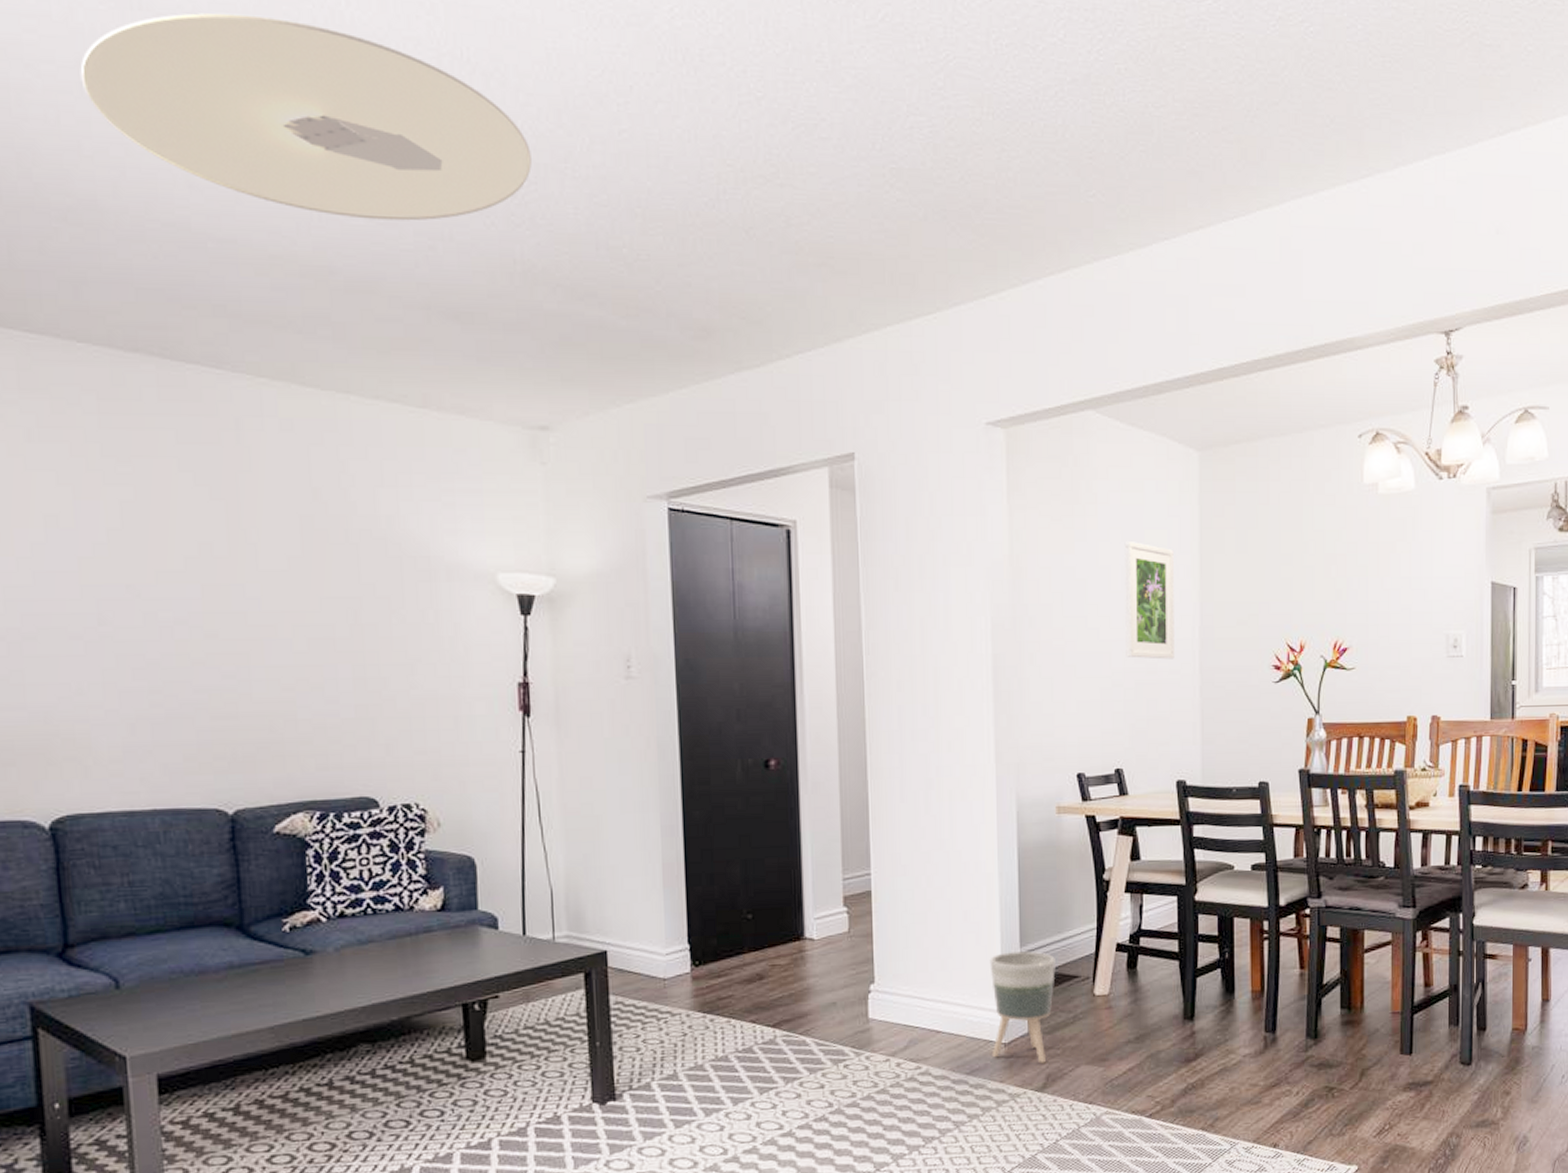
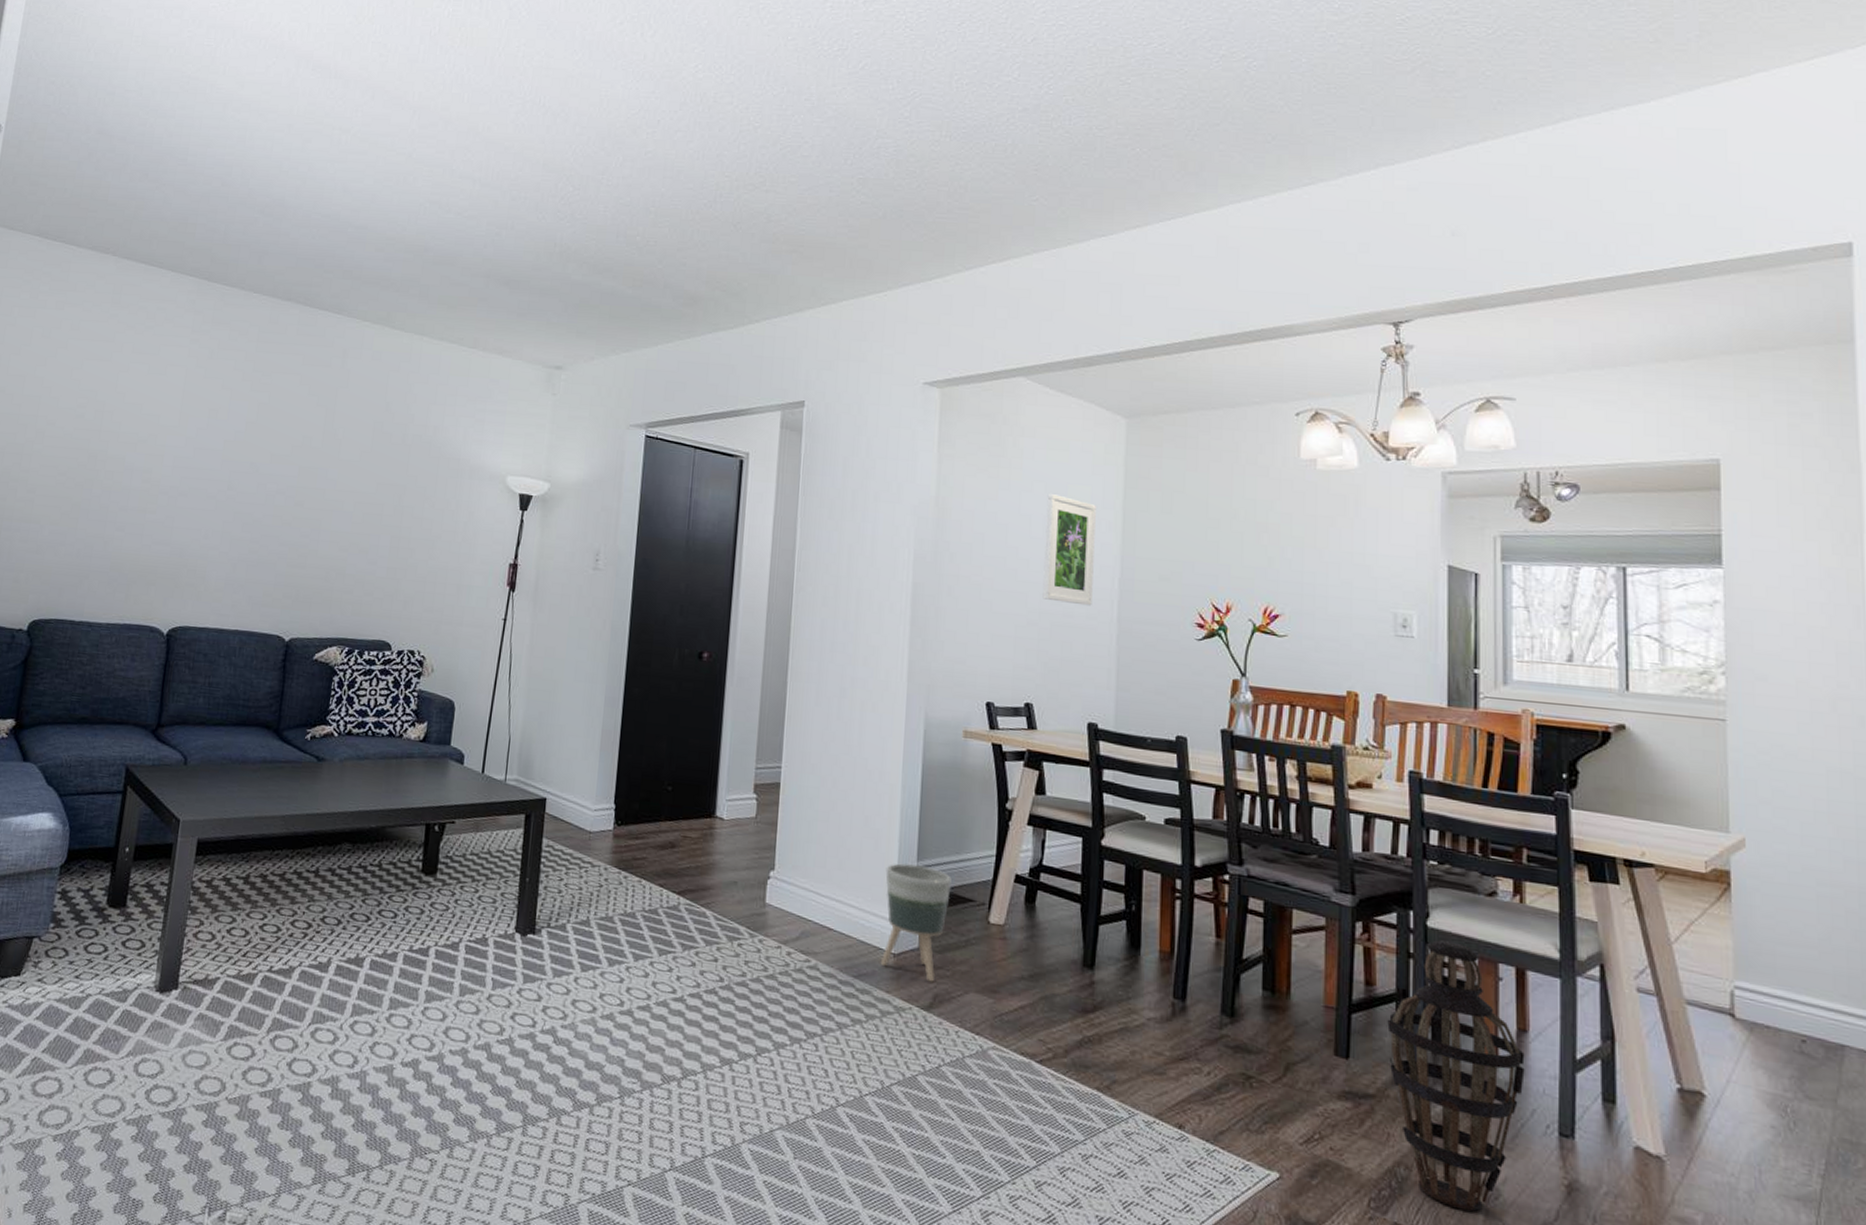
ceiling light: present [80,12,532,221] -> none [290,78,579,215]
lantern: none [1442,935,1547,1161] -> present [1387,940,1525,1212]

